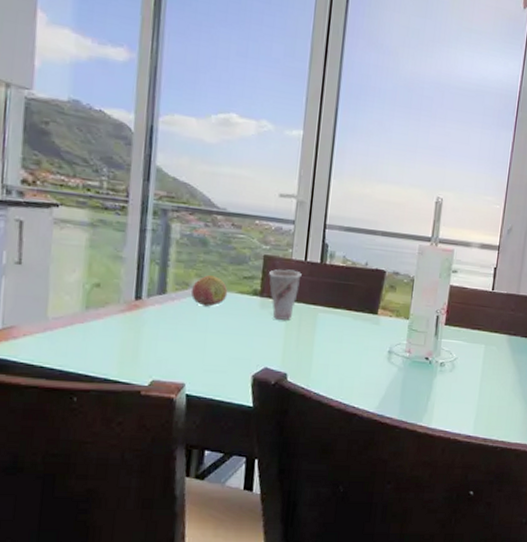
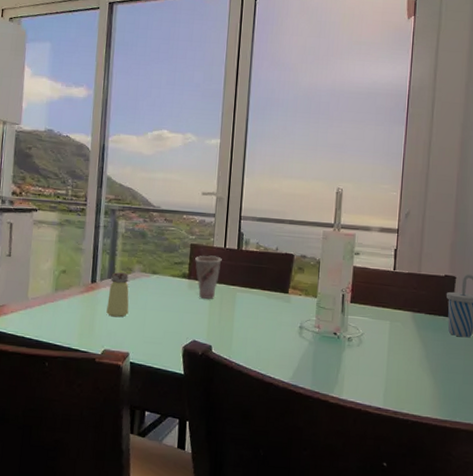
saltshaker: none [155,286,185,342] -> present [106,272,129,318]
fruit: present [191,275,228,307] -> none [134,262,162,288]

